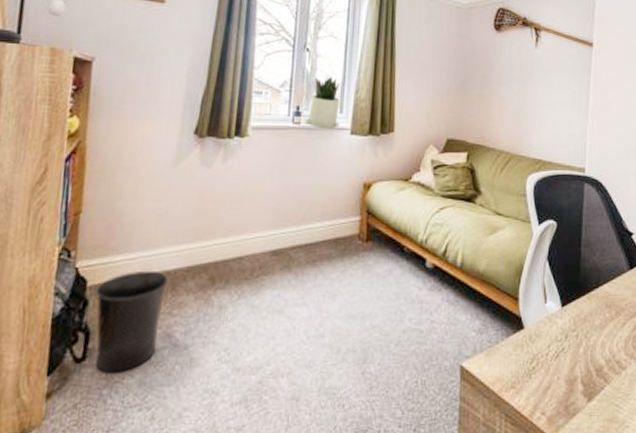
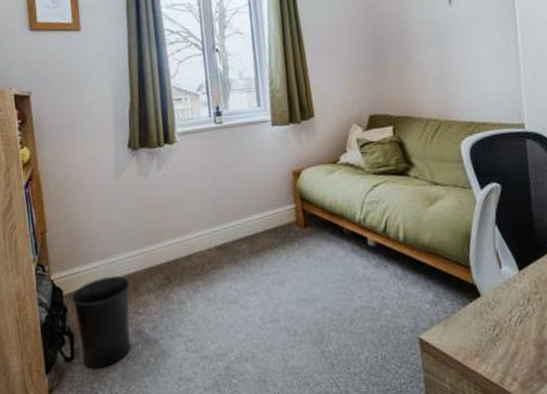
planter: present [305,76,340,129] -> none [226,72,260,125]

